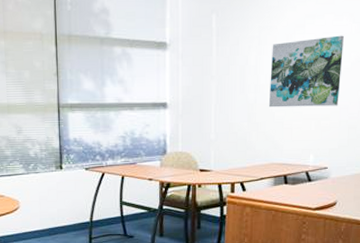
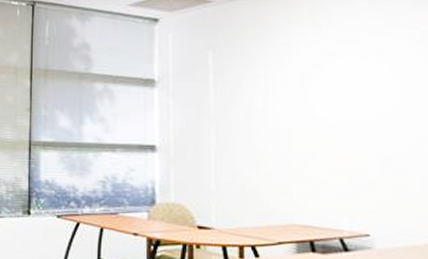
wall art: present [268,35,344,108] -> none [282,76,376,158]

